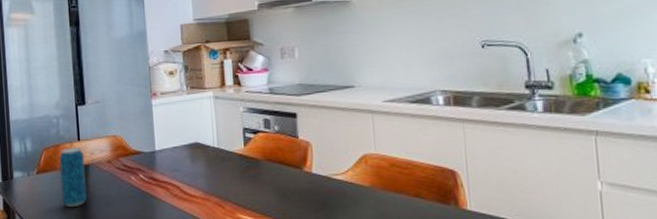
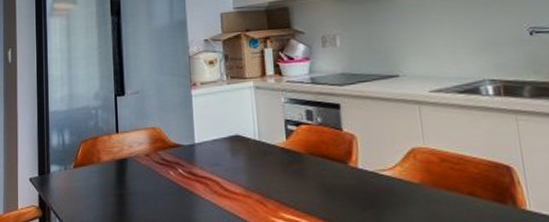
beverage can: present [59,147,87,207] -> none [97,140,124,203]

